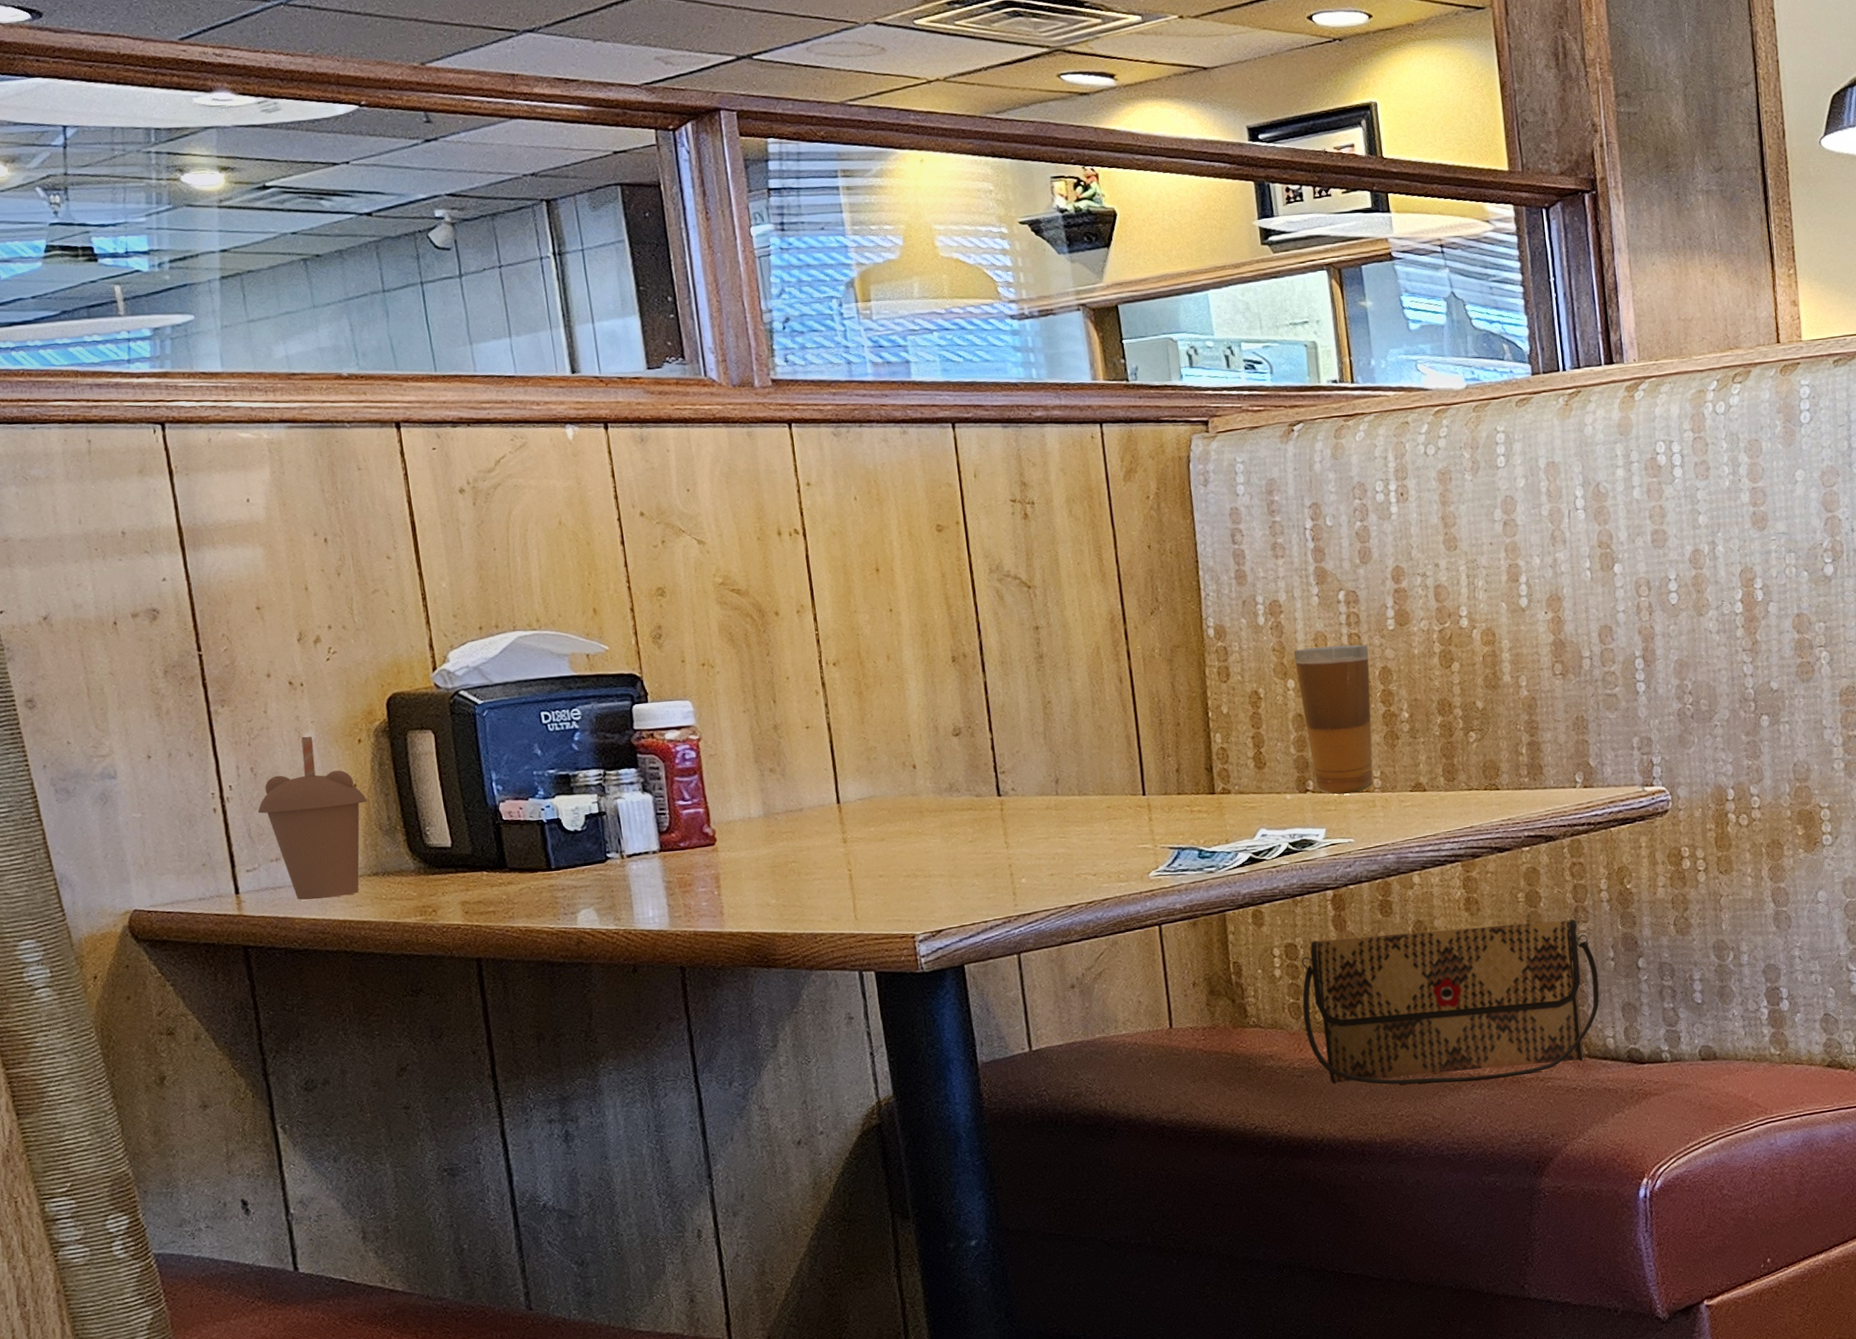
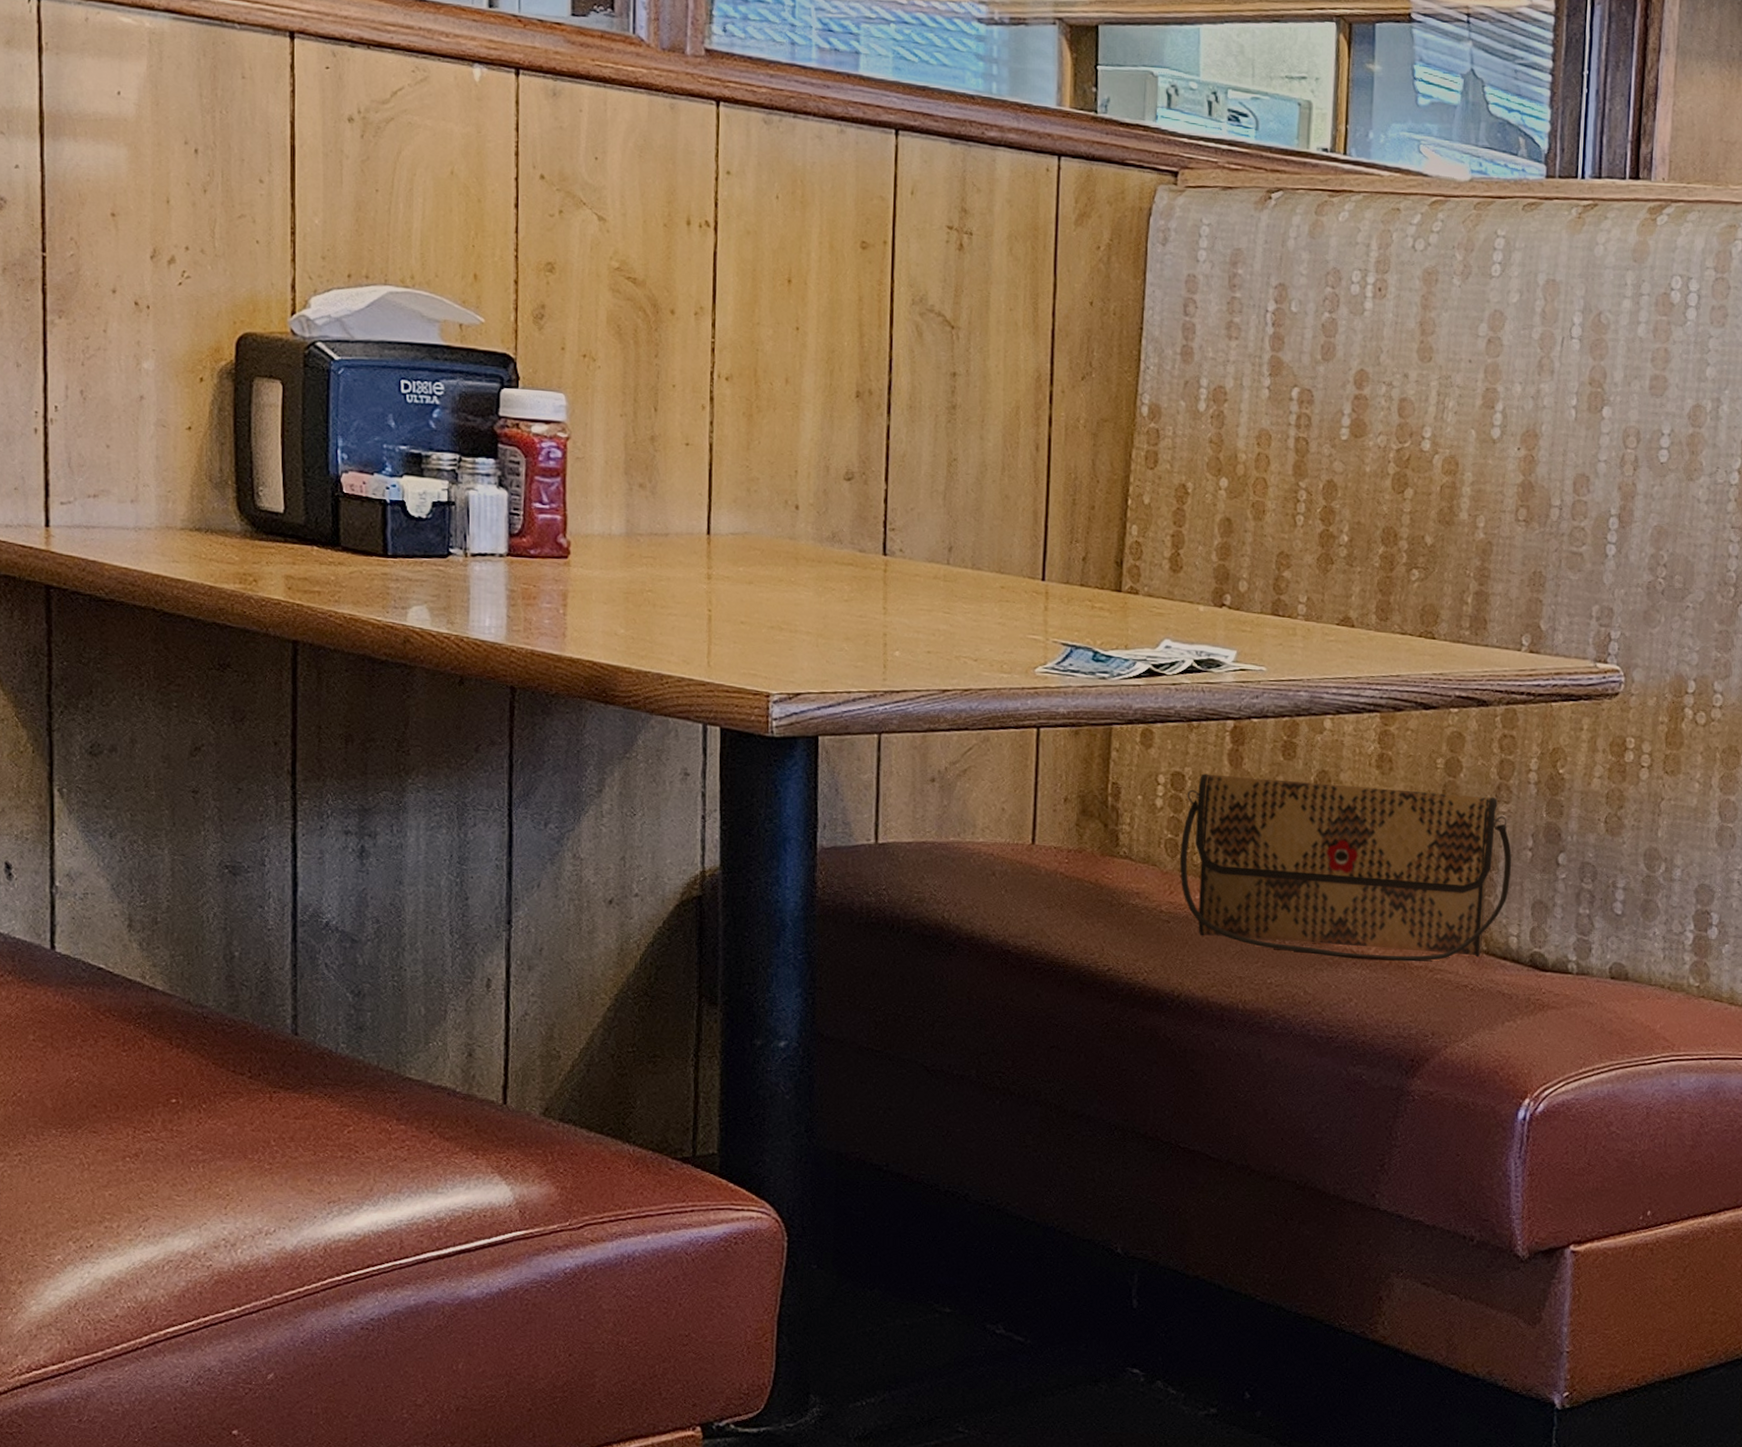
sippy cup: present [257,736,368,900] -> none [81,365,201,548]
beverage cup: present [1293,644,1373,795] -> none [1232,445,1316,617]

